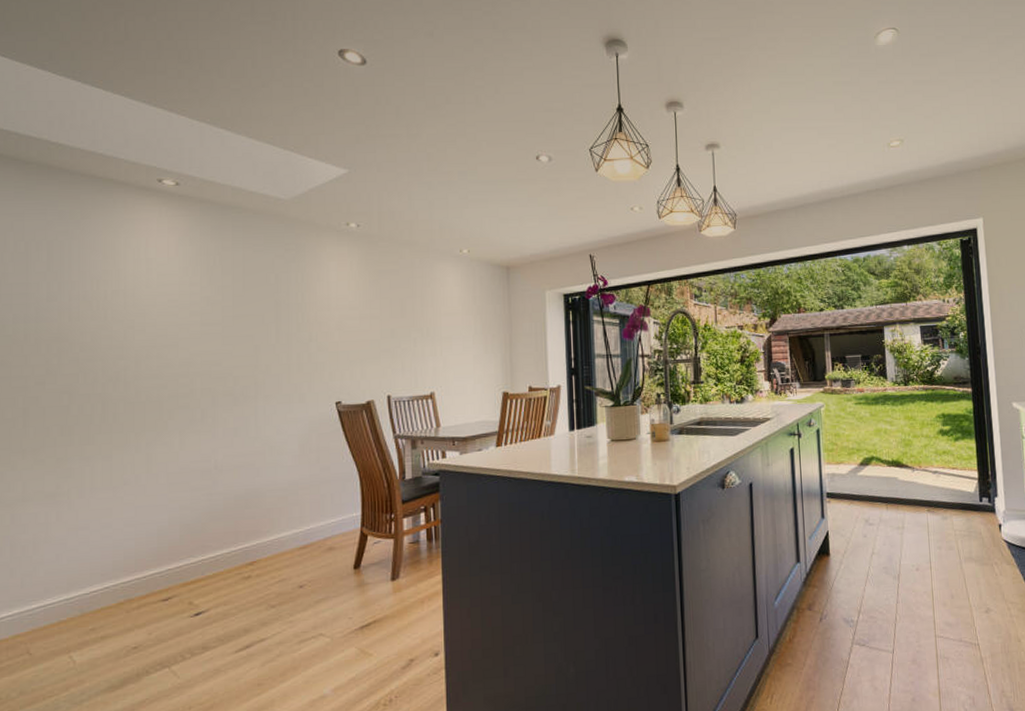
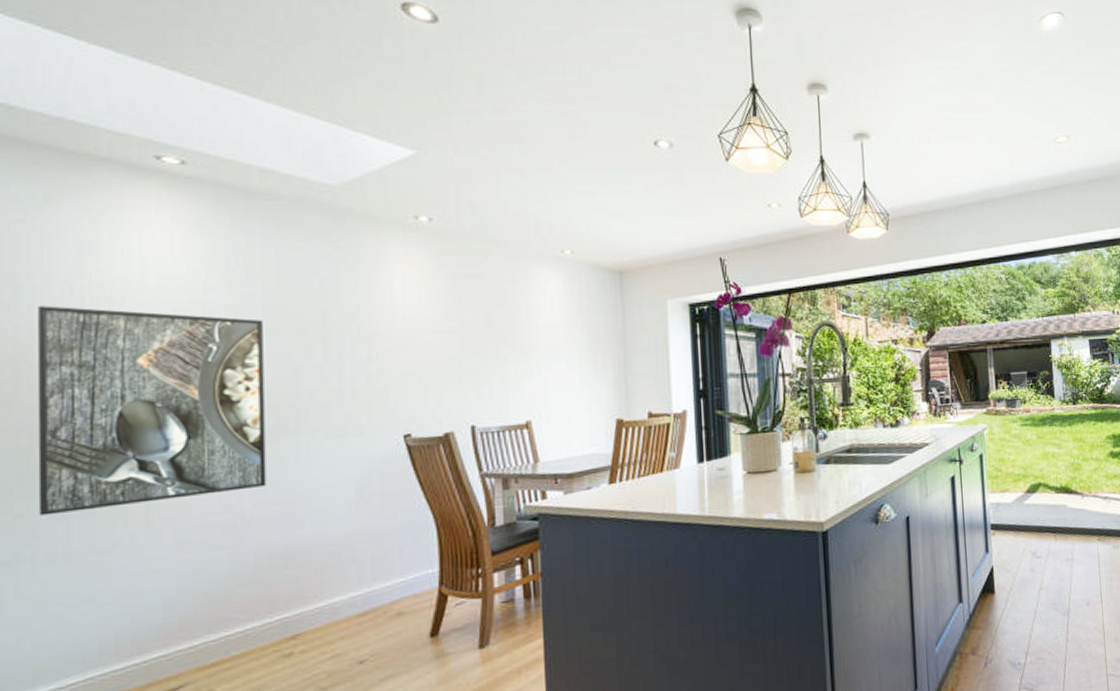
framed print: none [73,297,233,460] -> present [37,305,267,516]

